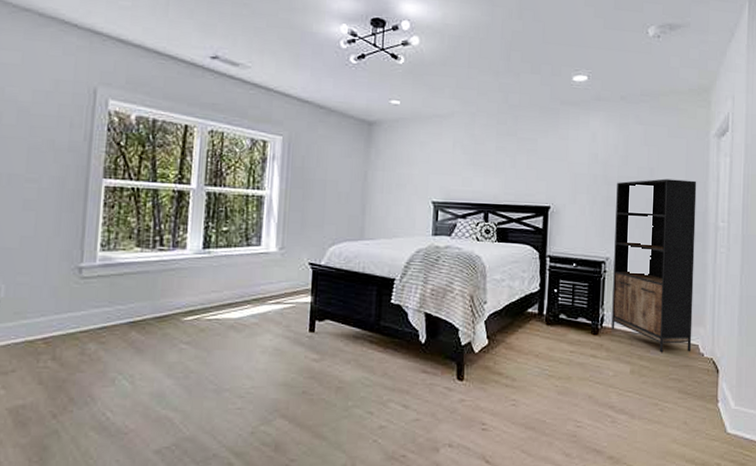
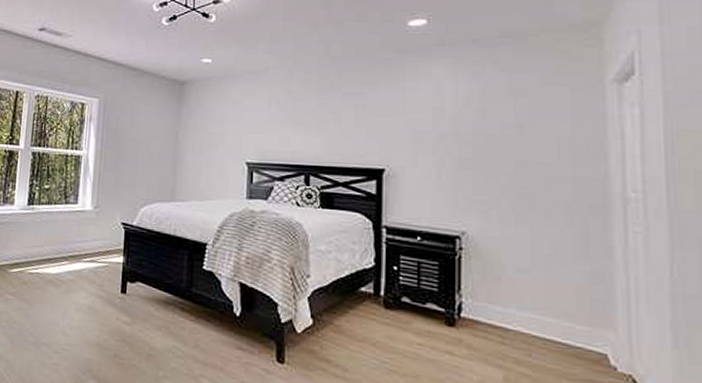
bookshelf: present [611,178,697,353] -> none [472,136,596,363]

